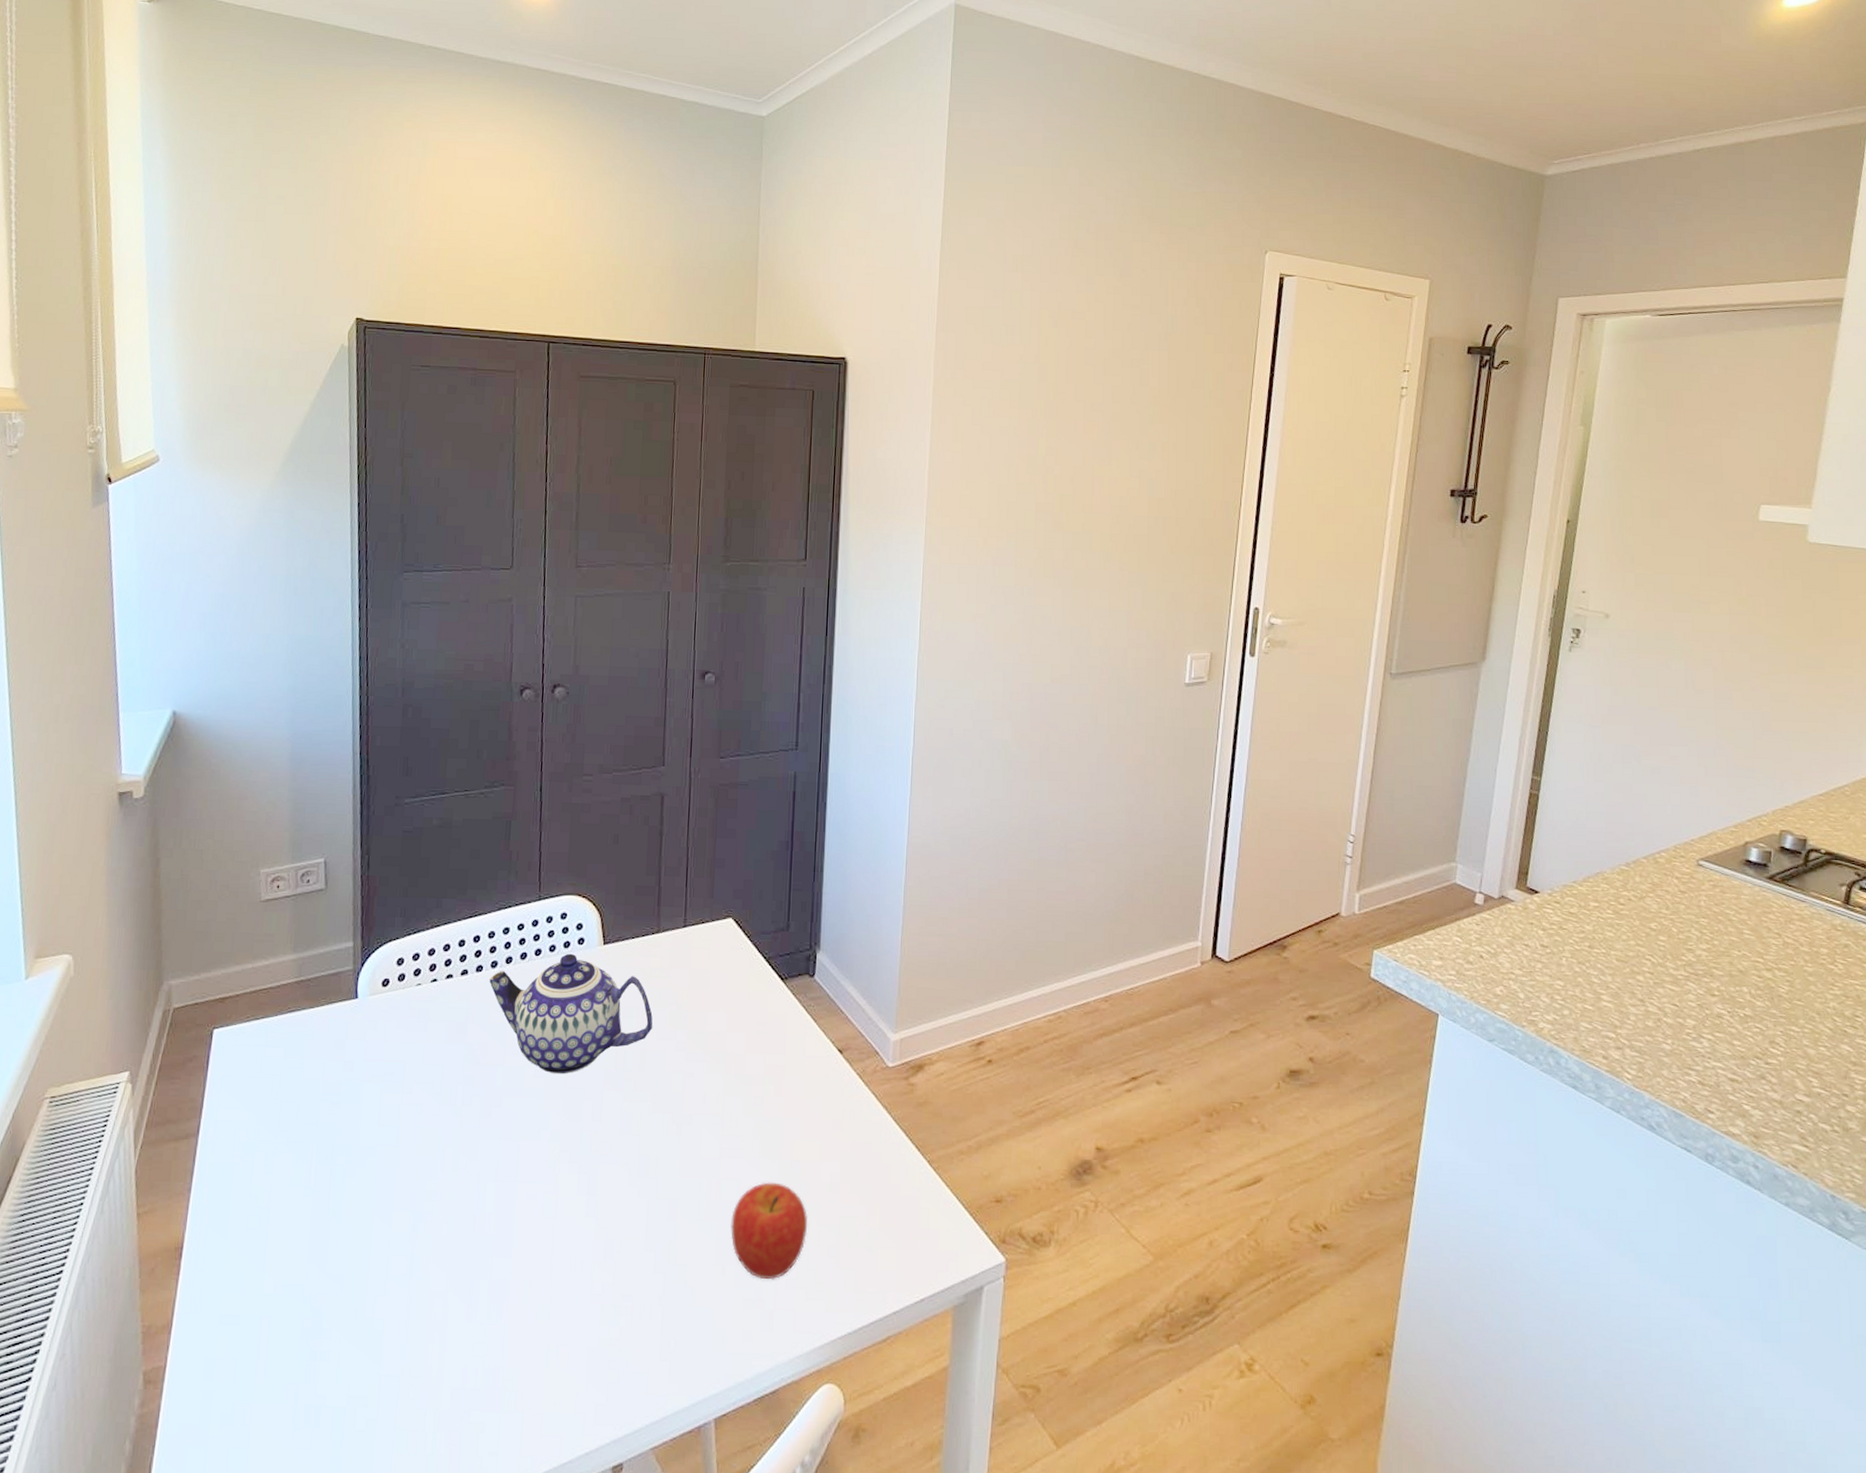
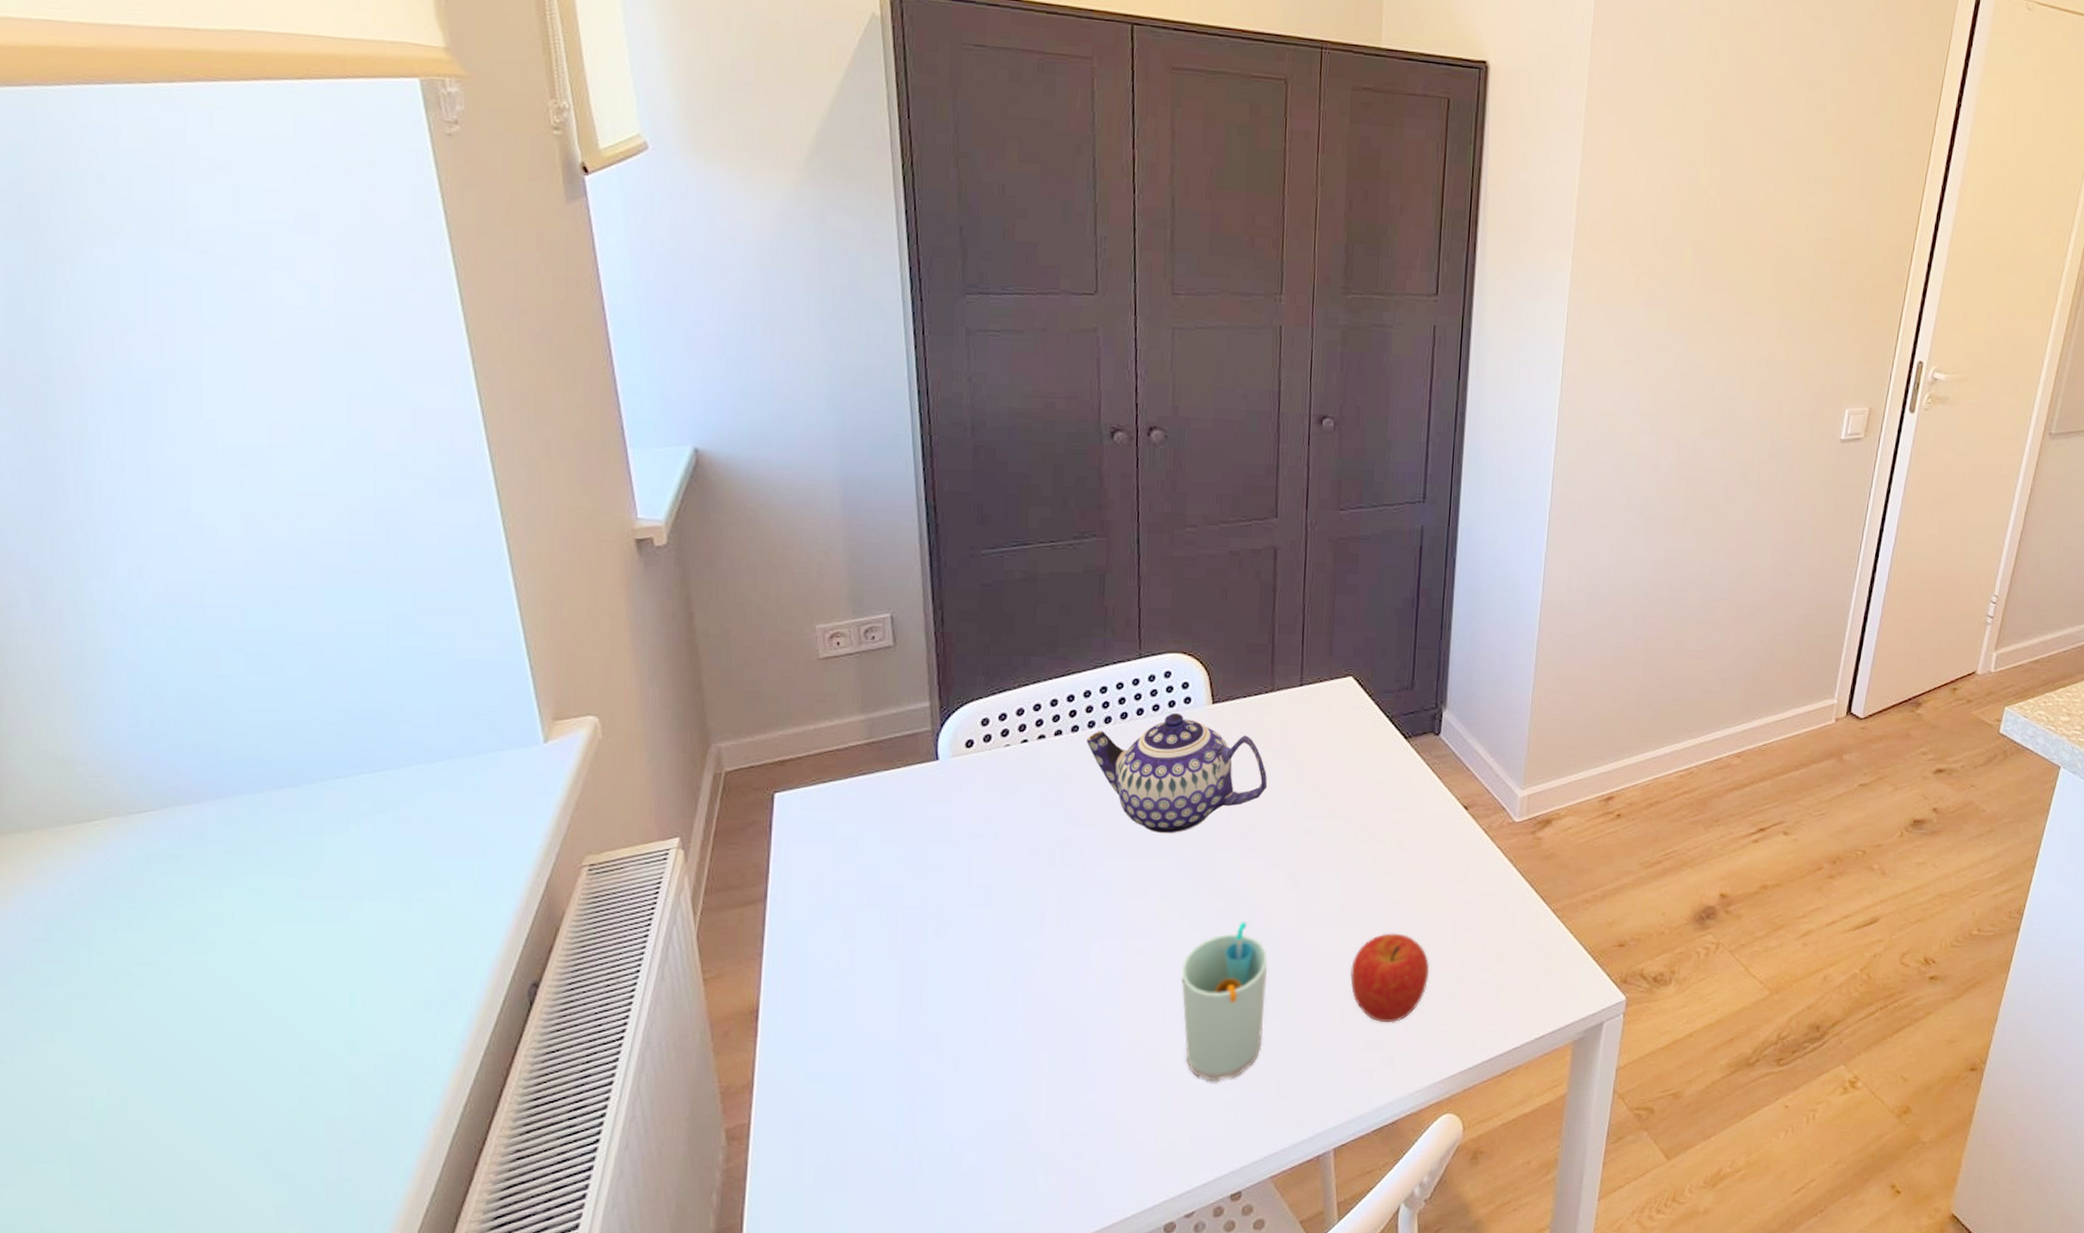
cup: none [569,1167,651,1339] -> present [1181,922,1267,1082]

